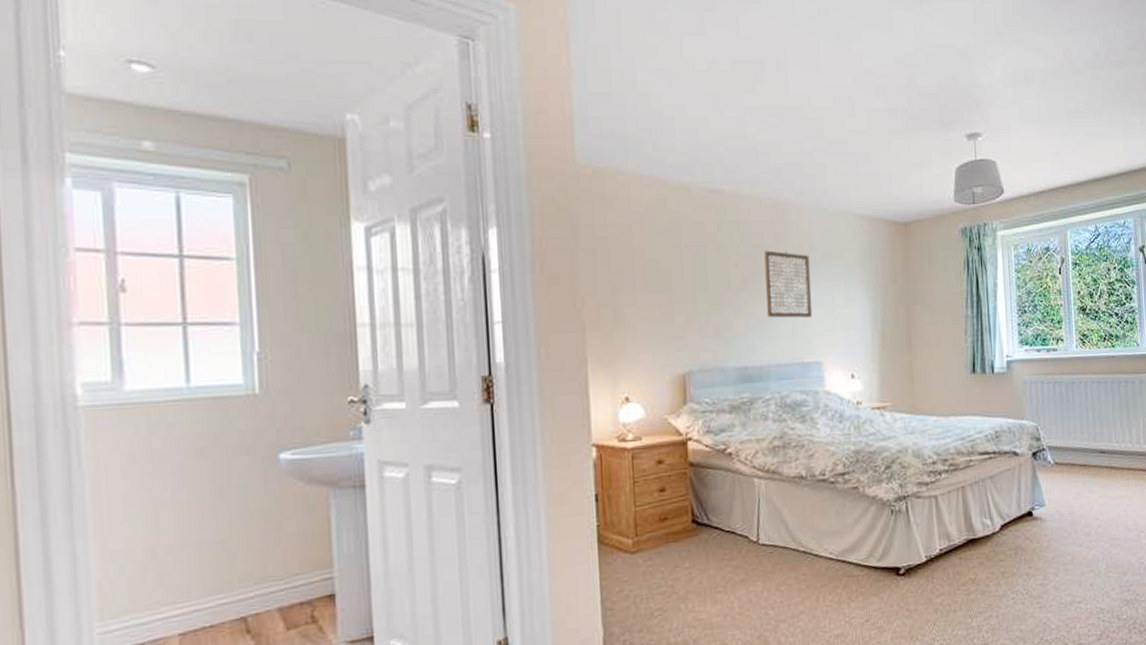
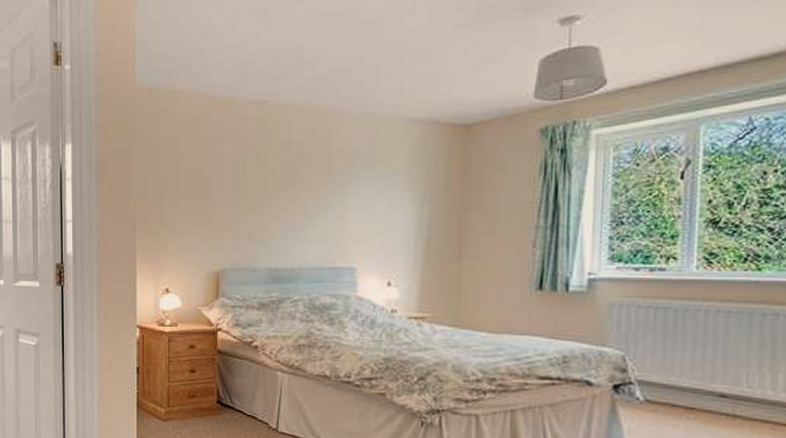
wall art: present [764,250,813,318] -> none [301,157,351,224]

